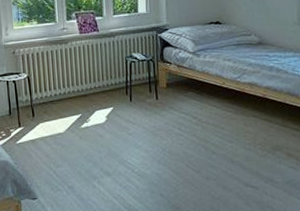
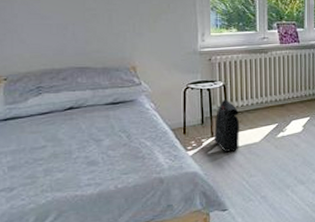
backpack: none [21,91,45,142] -> present [214,99,240,152]

